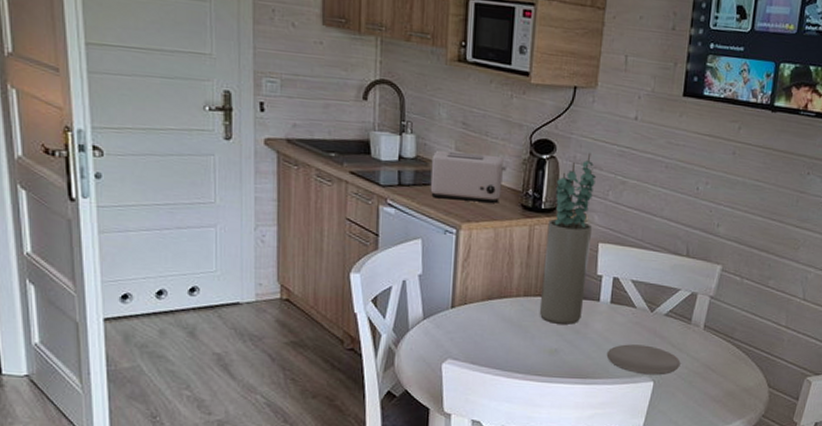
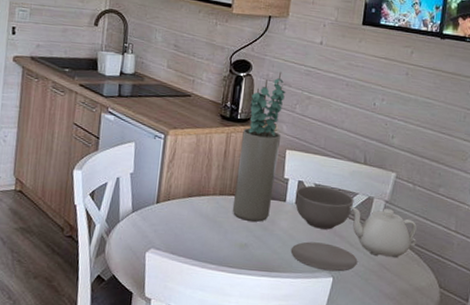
toaster: present [430,150,508,203] -> none [144,67,210,113]
bowl: none [610,282,676,330] -> present [295,185,354,230]
teapot: none [671,303,745,358] -> present [350,205,417,259]

